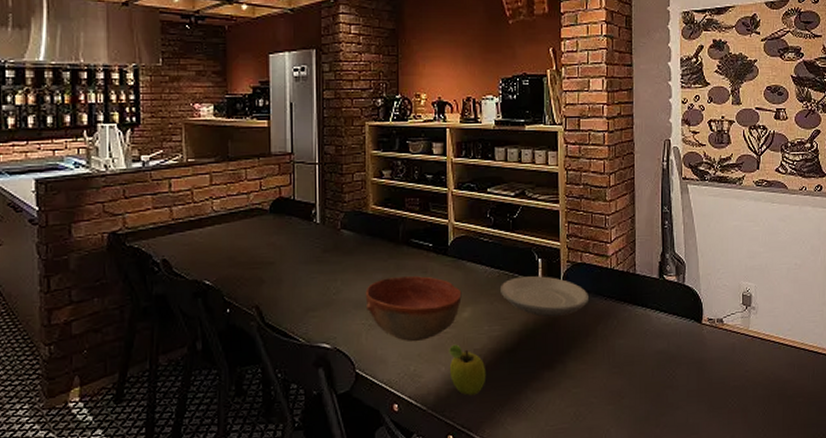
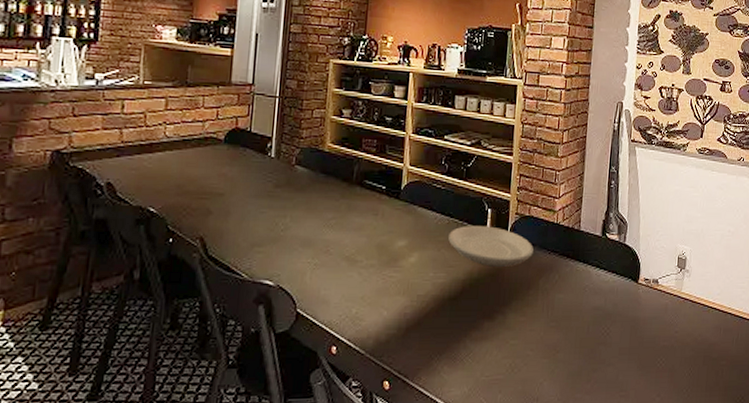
bowl: present [365,275,462,342] -> none [312,216,410,284]
fruit: present [449,344,487,396] -> none [391,289,428,342]

